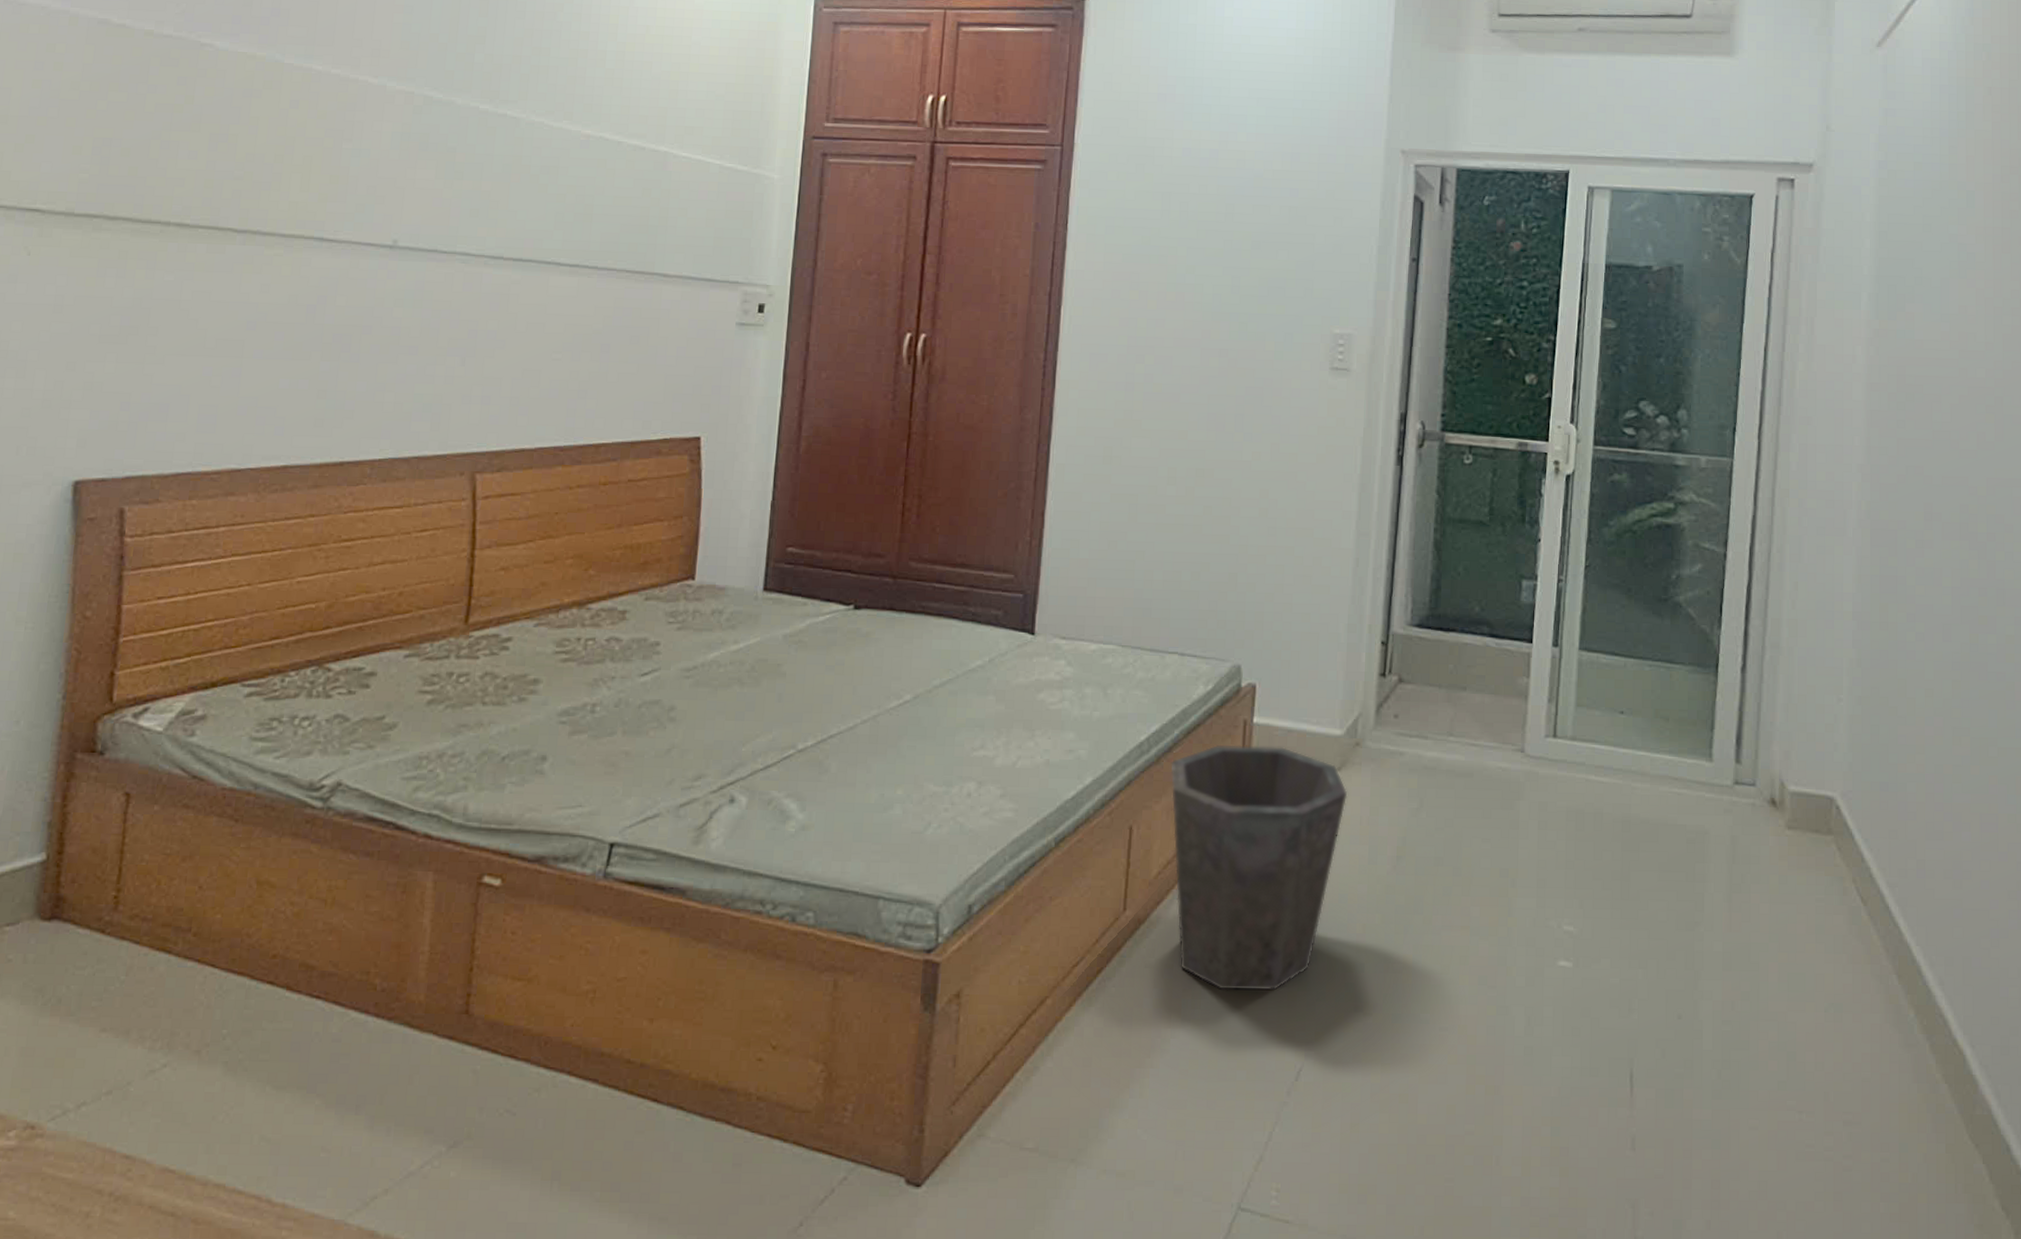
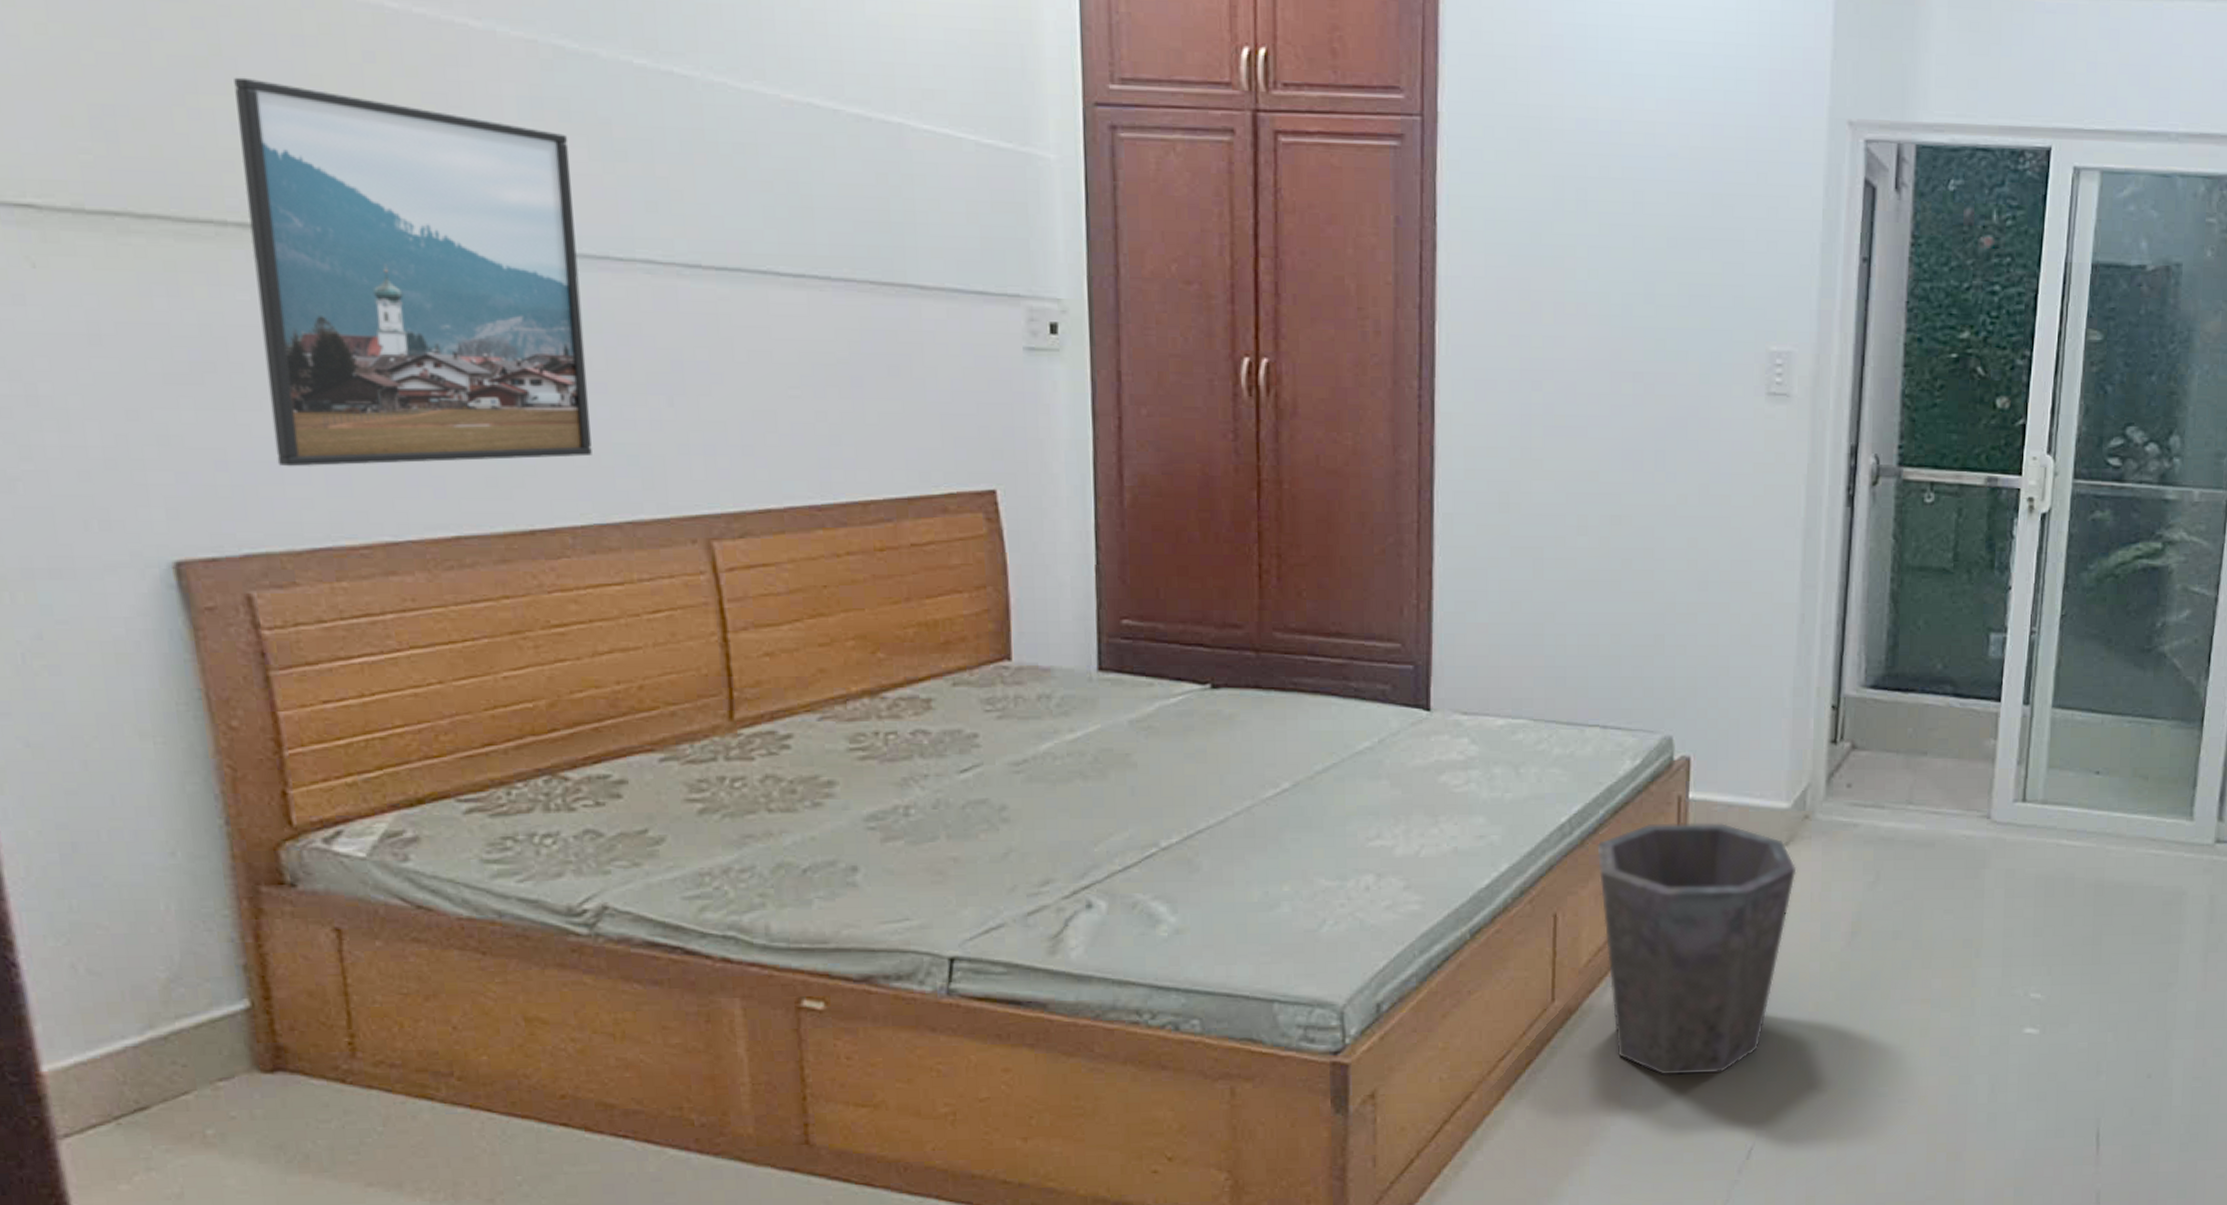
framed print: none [166,119,423,408] -> present [234,77,592,467]

